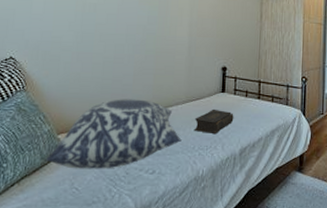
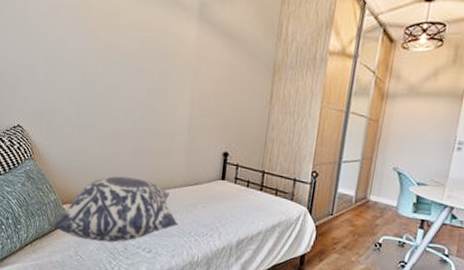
book: present [193,109,234,135] -> none [190,196,233,223]

